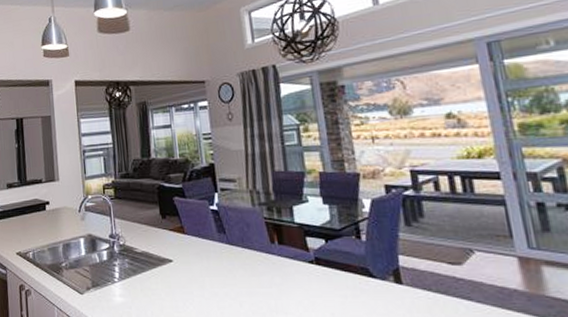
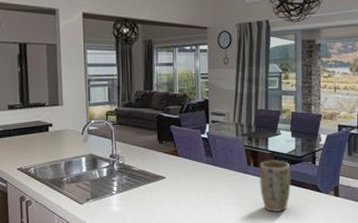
plant pot: none [286,235,332,305] -> present [259,160,291,212]

